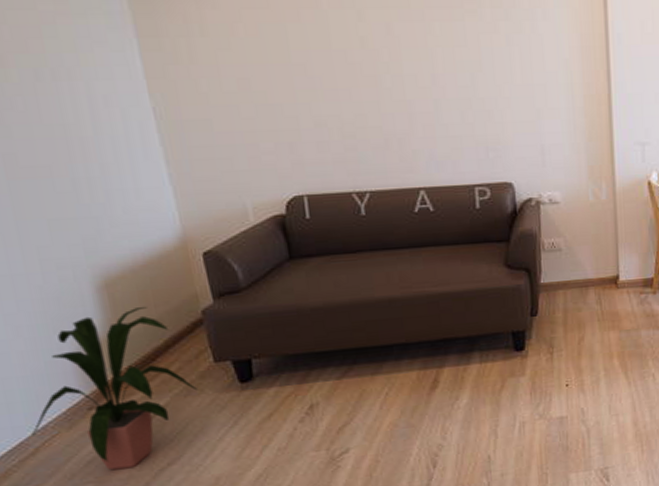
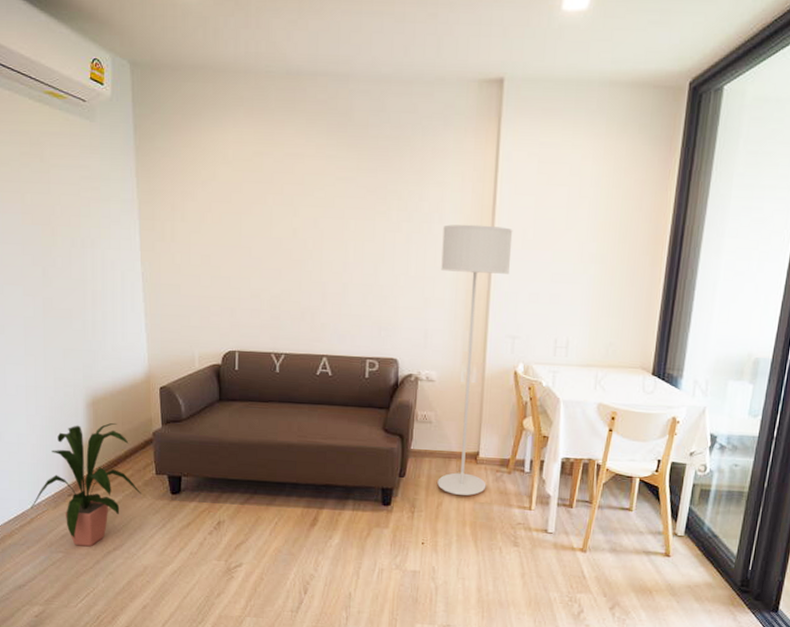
floor lamp: none [549,19,631,326] -> present [437,224,513,496]

